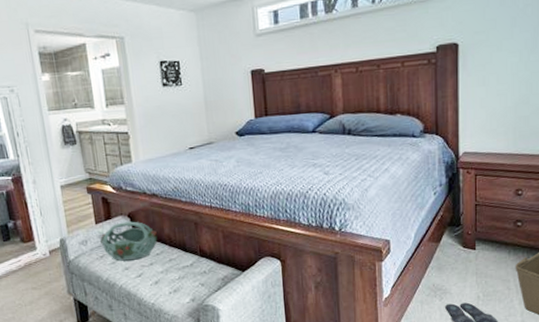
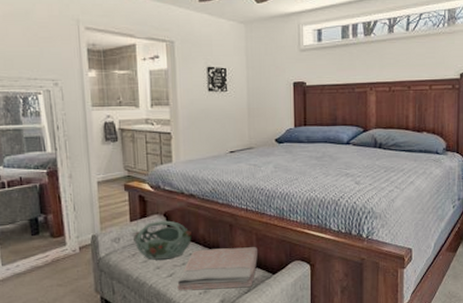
towel: none [146,244,226,291] -> present [177,247,259,291]

